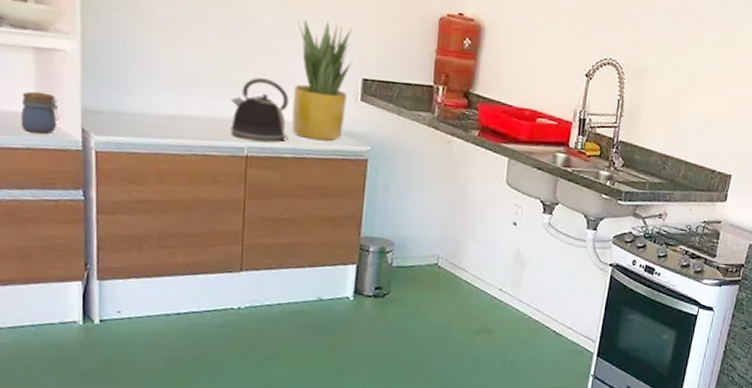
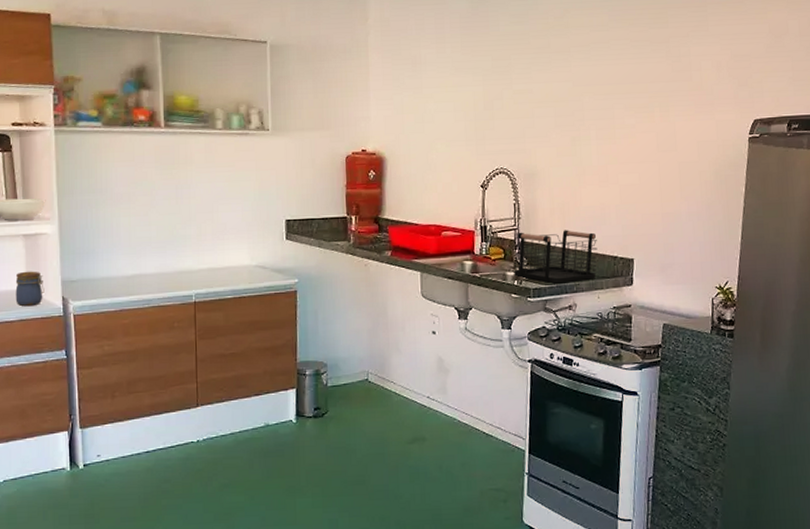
kettle: present [230,78,289,143] -> none [178,232,228,289]
planter: present [291,20,353,141] -> none [228,175,277,280]
dish rack: none [607,130,698,191] -> present [513,230,598,284]

